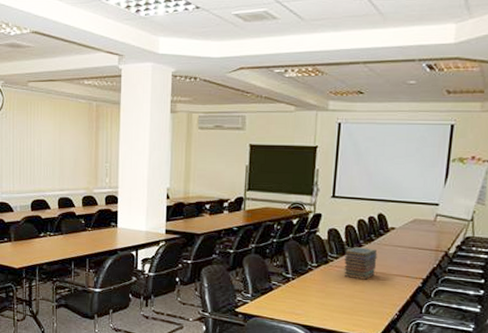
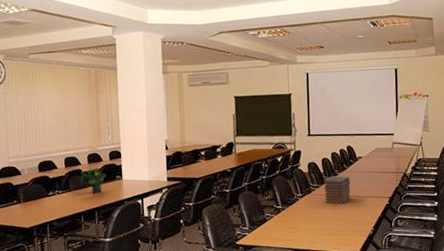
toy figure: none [73,208,101,240] -> present [80,165,106,194]

